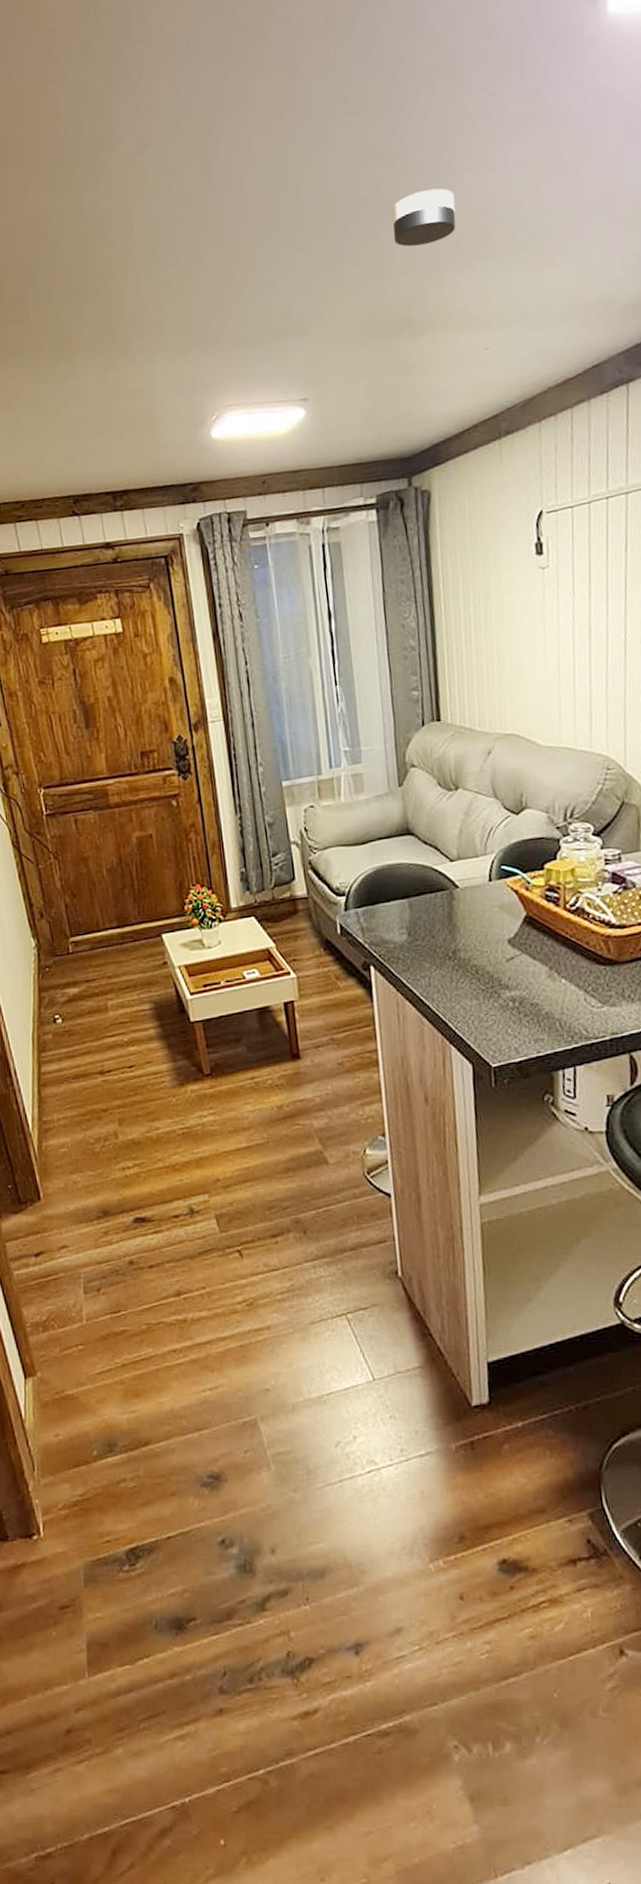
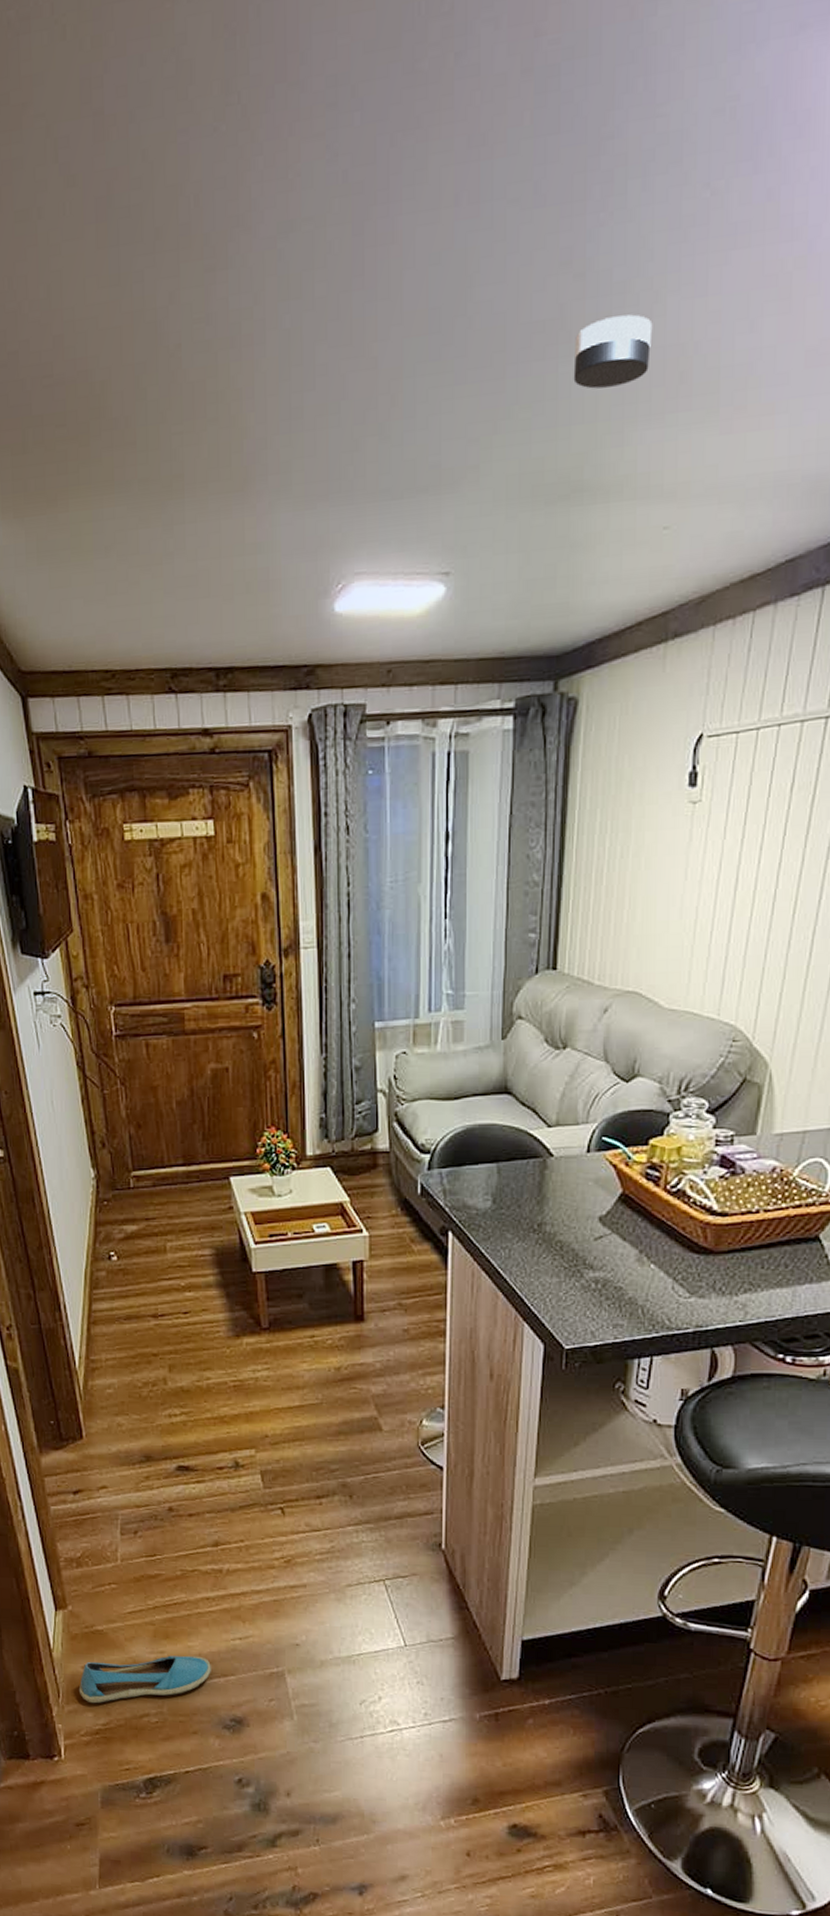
shoe: none [53,1412,184,1474] -> present [78,1655,211,1704]

